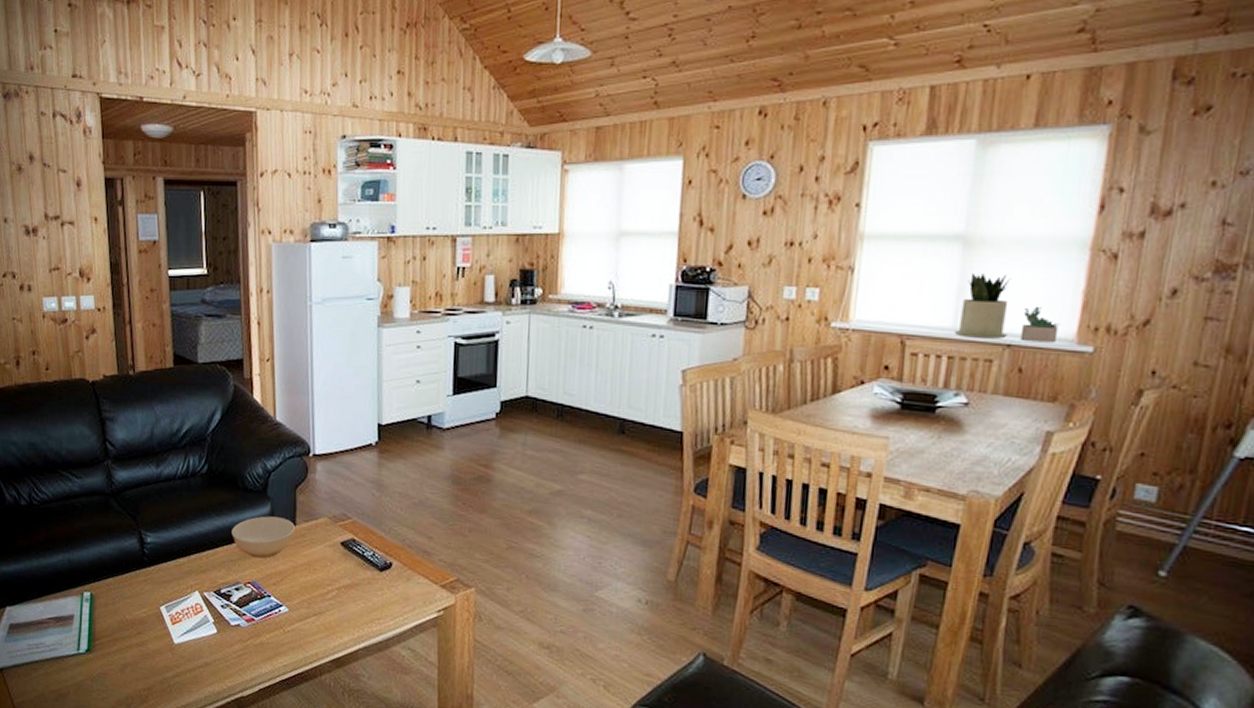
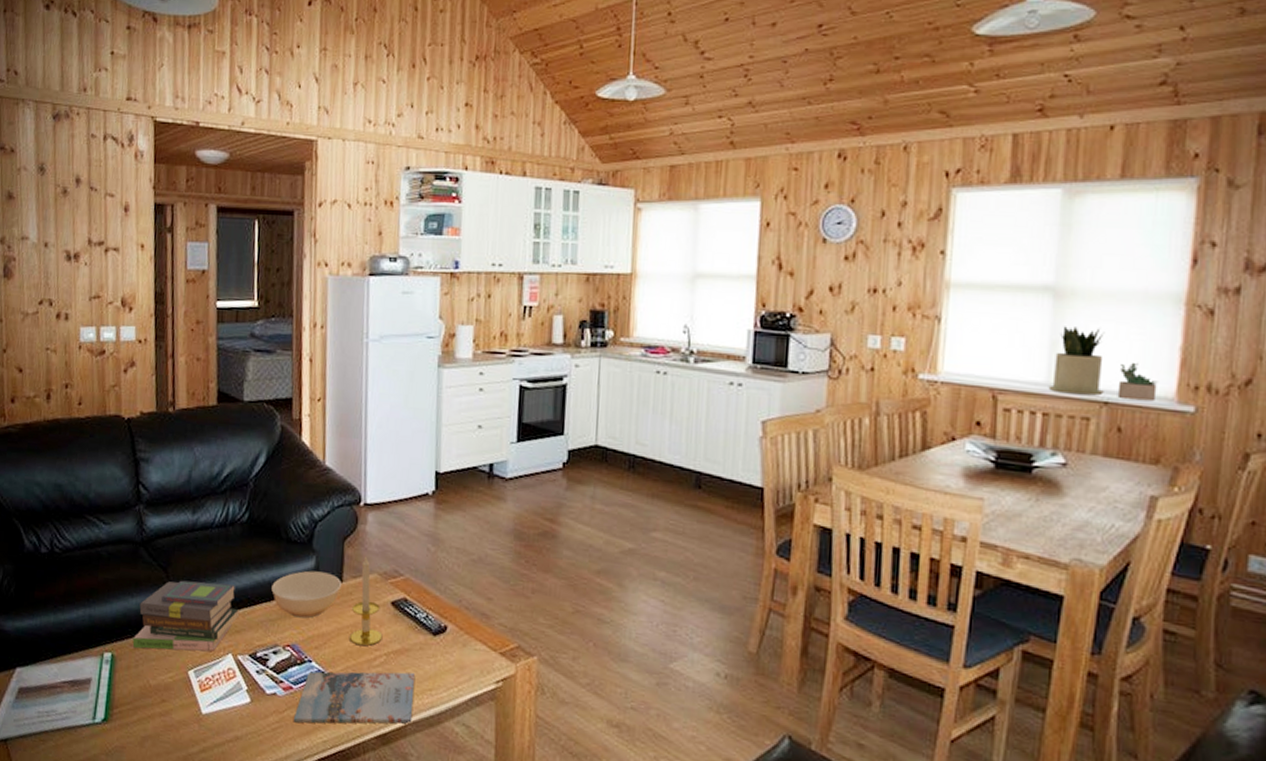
books: none [108,527,204,589] -> present [132,580,240,652]
magazine: none [256,603,365,650] -> present [293,671,416,724]
candle: none [304,501,334,582] -> present [350,556,383,647]

